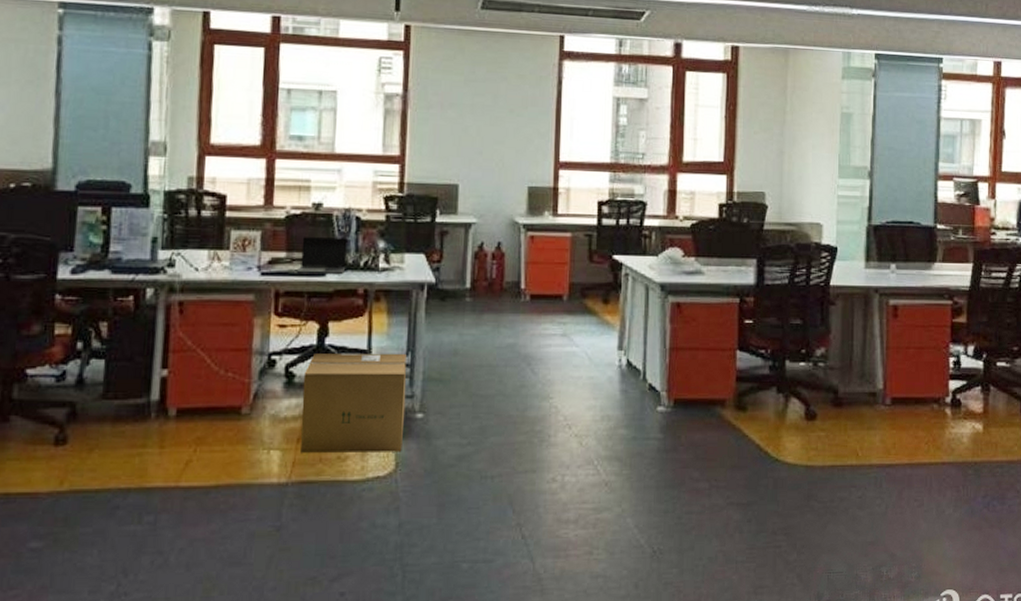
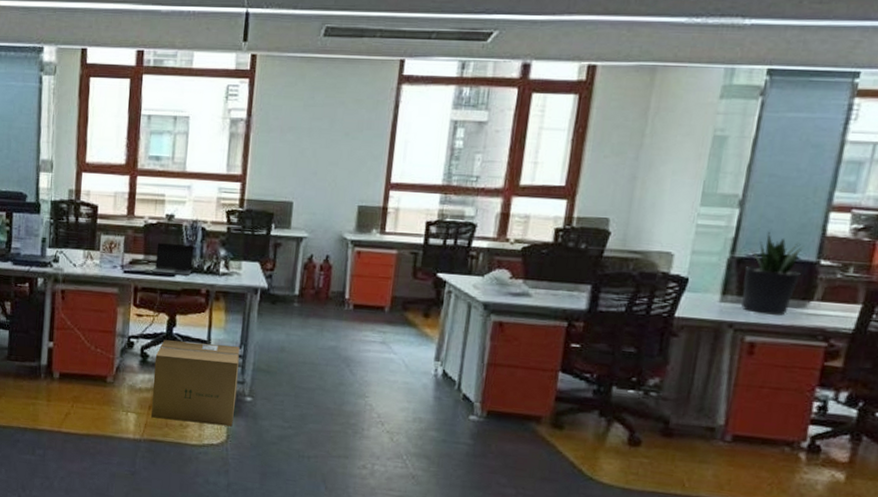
planter: none [881,200,924,278] -> present [741,231,804,315]

